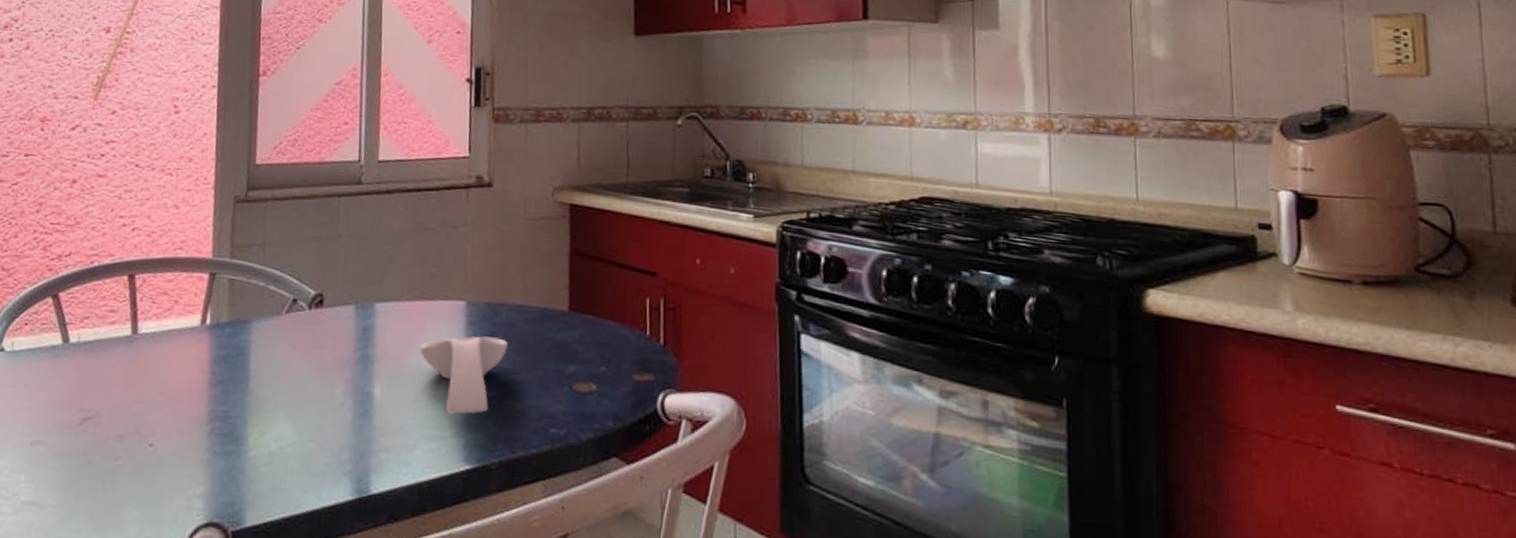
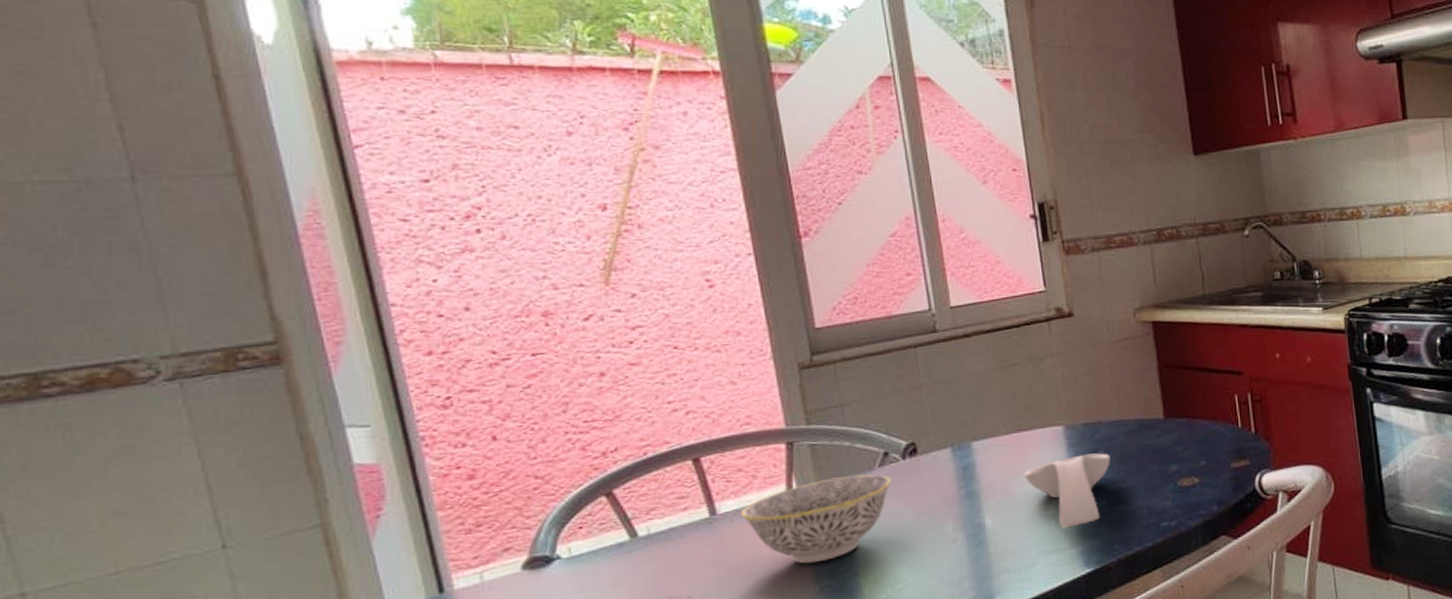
bowl: none [157,316,294,402] -> present [740,474,891,564]

